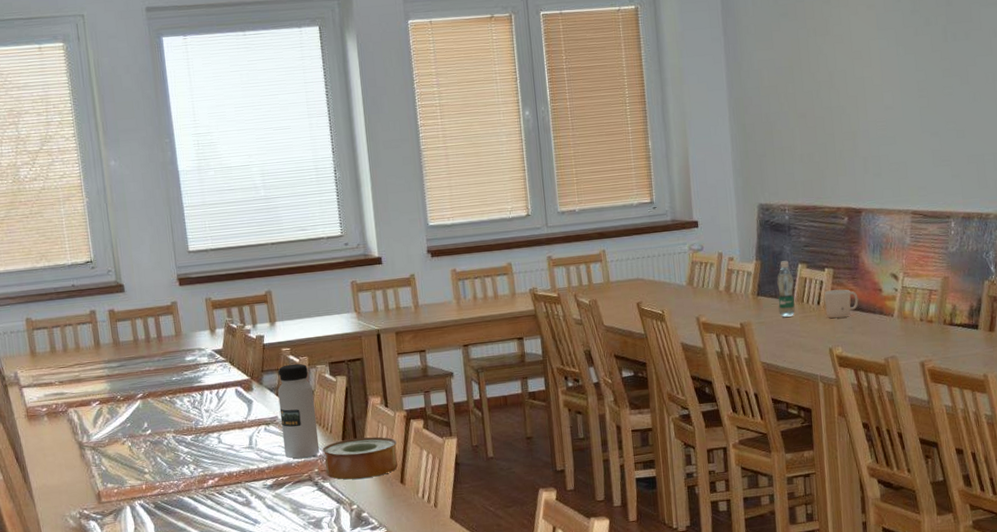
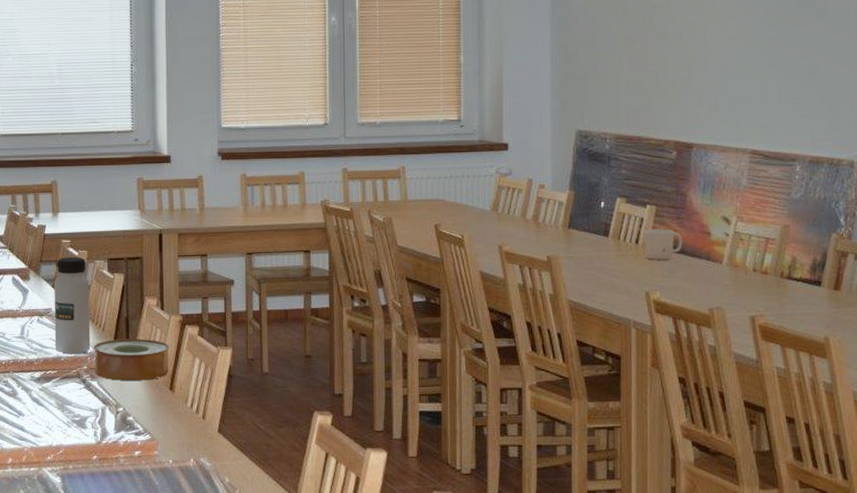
bottle: present [777,260,795,317] -> none [591,193,610,254]

